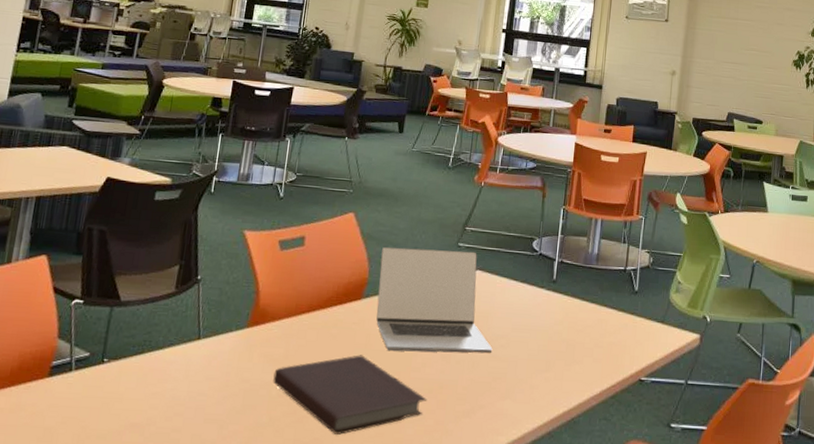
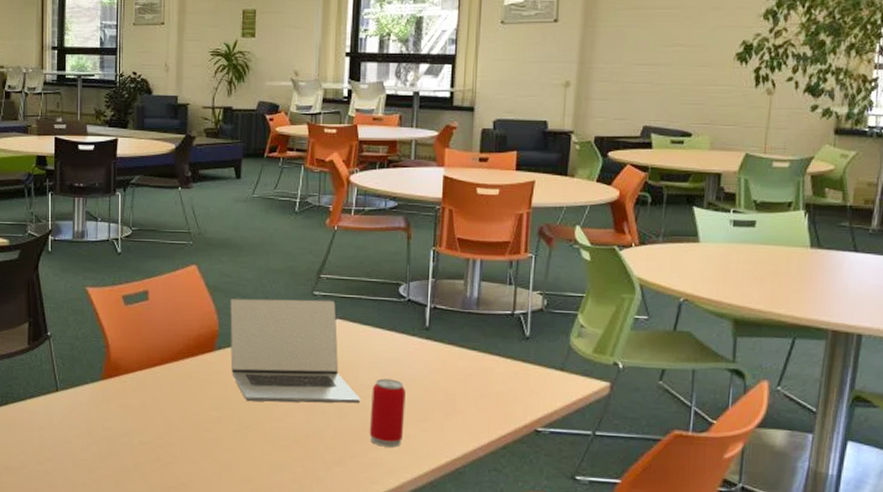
notebook: present [273,355,427,435] -> none [134,405,293,480]
beverage can: none [497,329,533,398] -> present [369,378,406,447]

